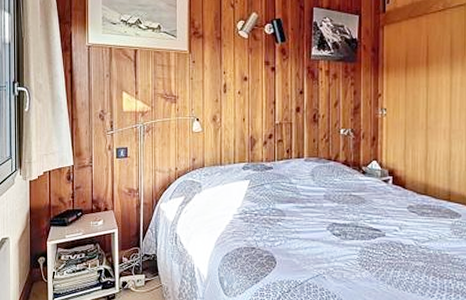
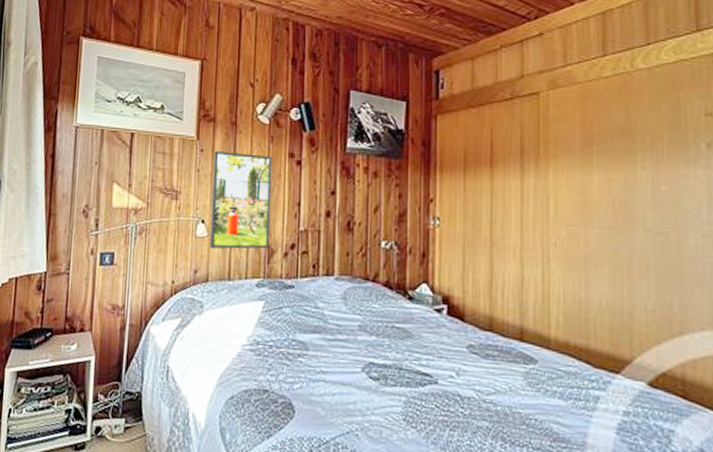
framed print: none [203,61,252,141] -> present [209,150,273,249]

